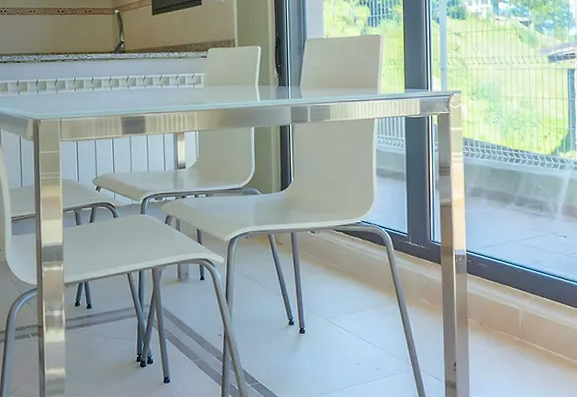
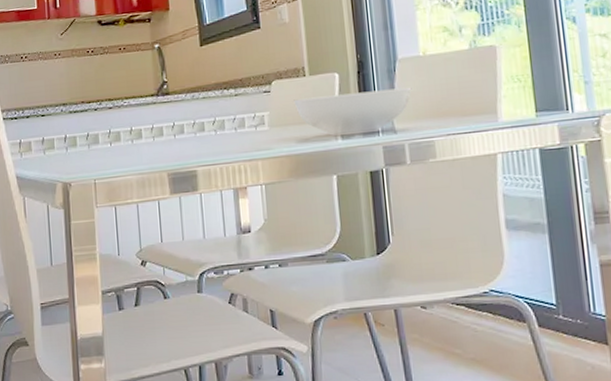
bowl: none [225,62,316,97] -> present [293,87,412,137]

